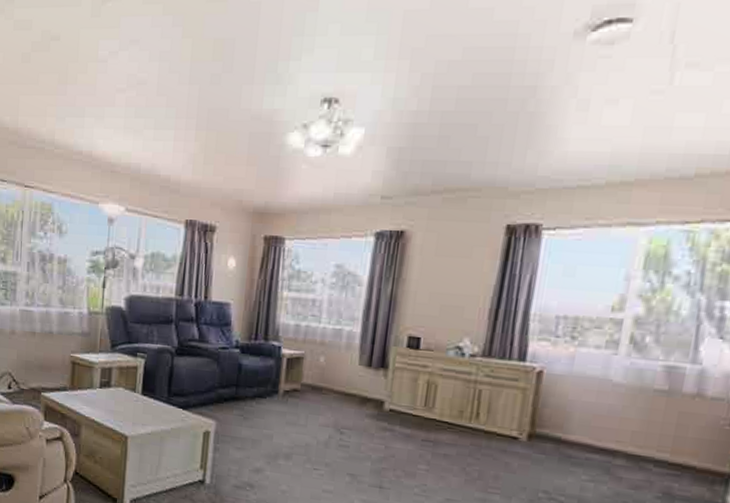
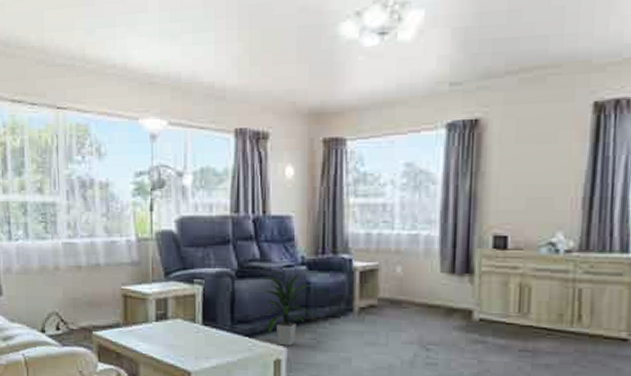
indoor plant: none [198,354,244,420] -> present [263,272,314,346]

